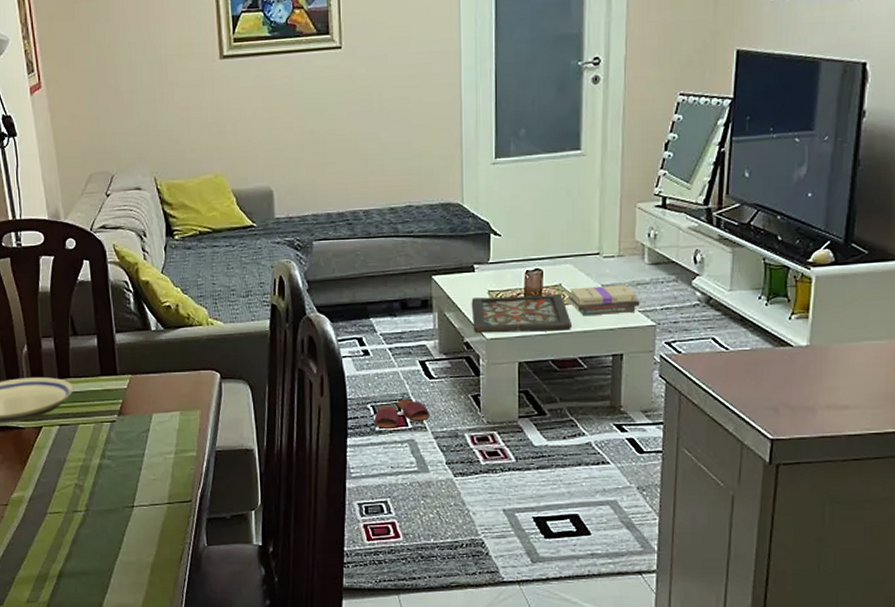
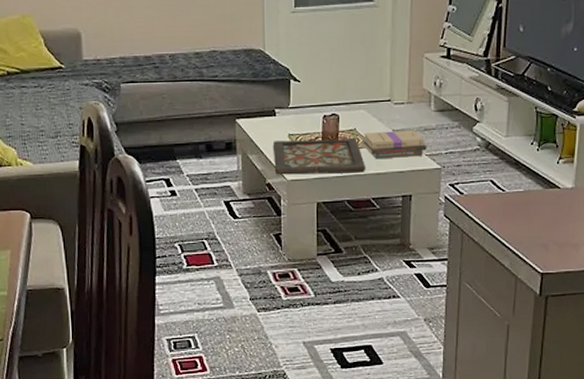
slippers: present [374,400,430,429] -> none [181,238,235,267]

